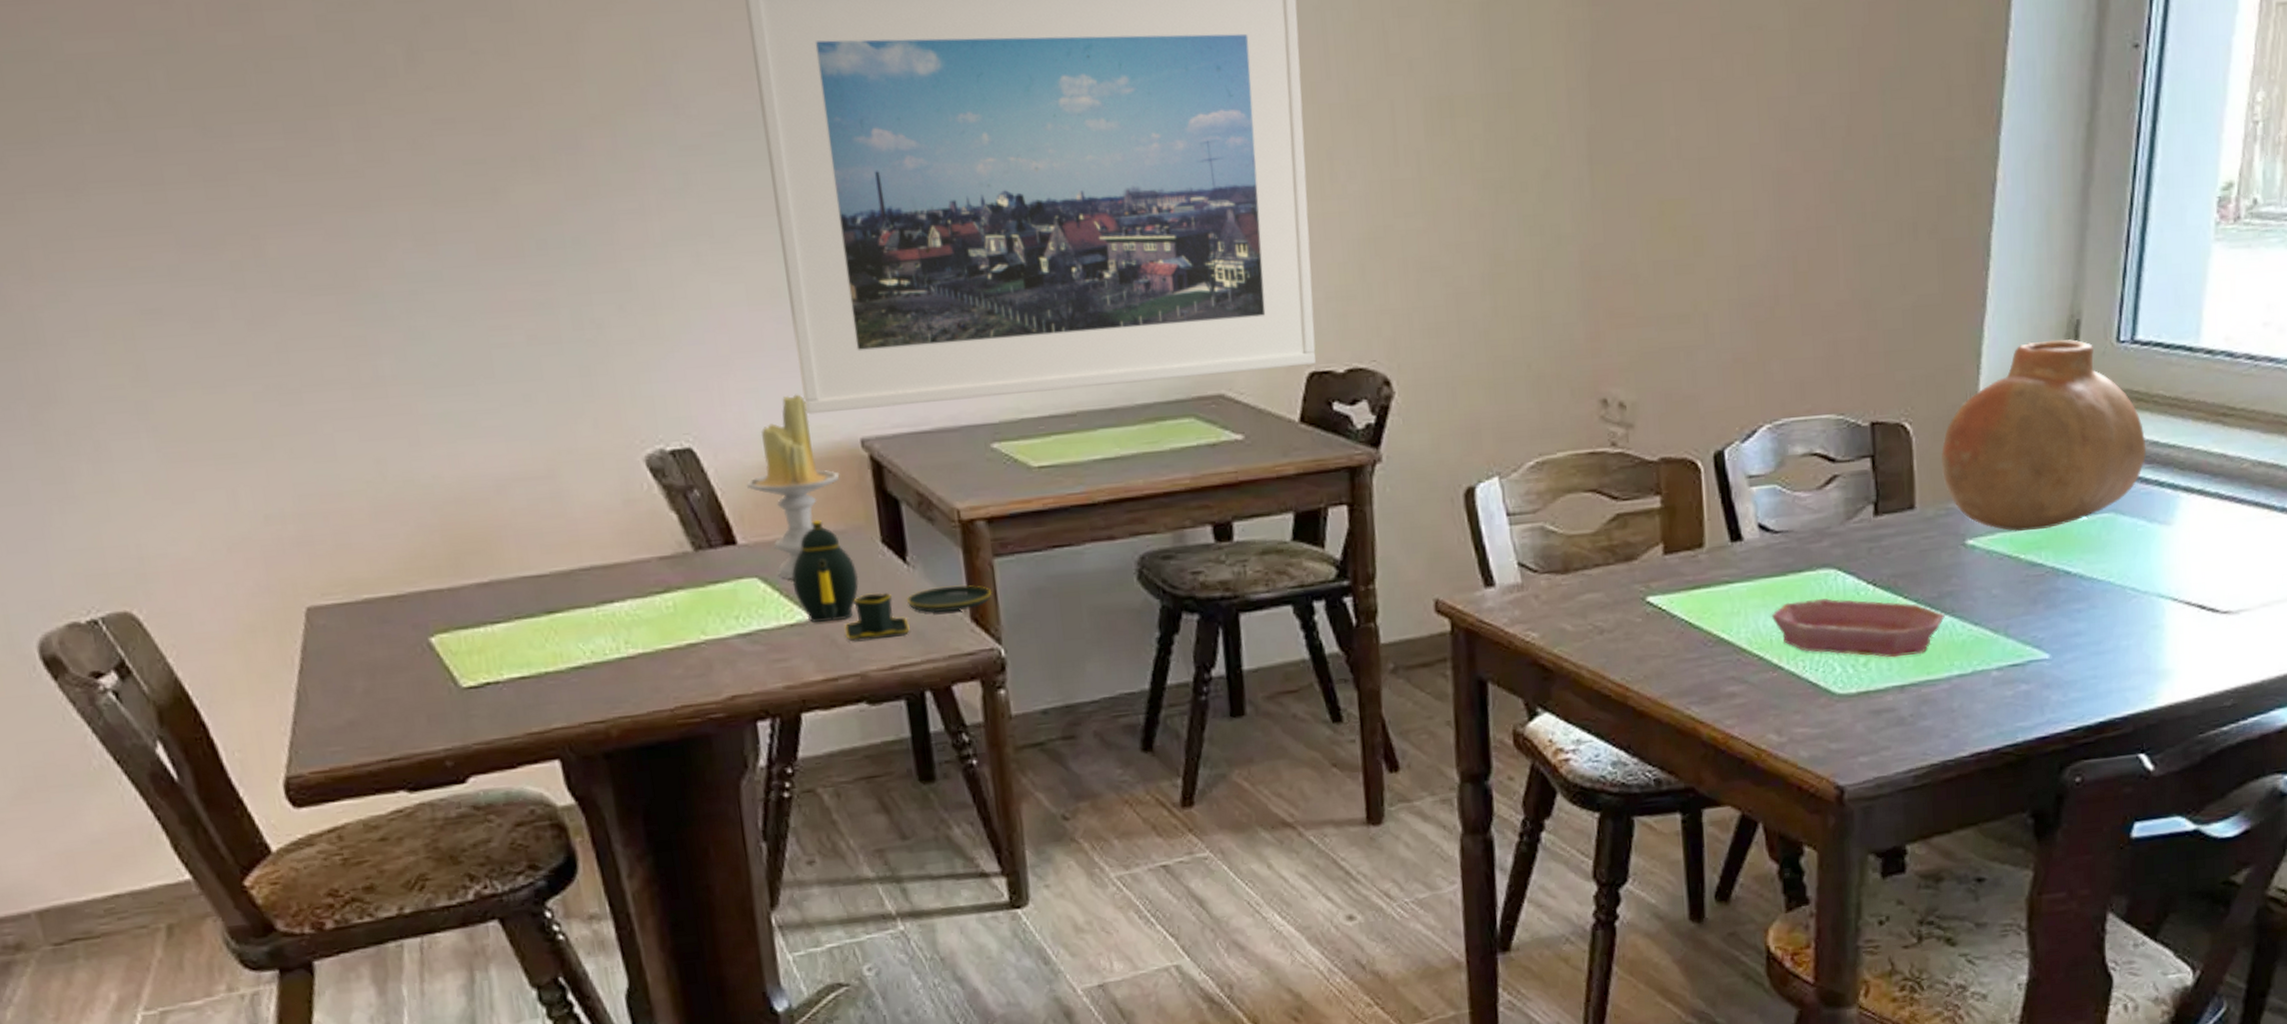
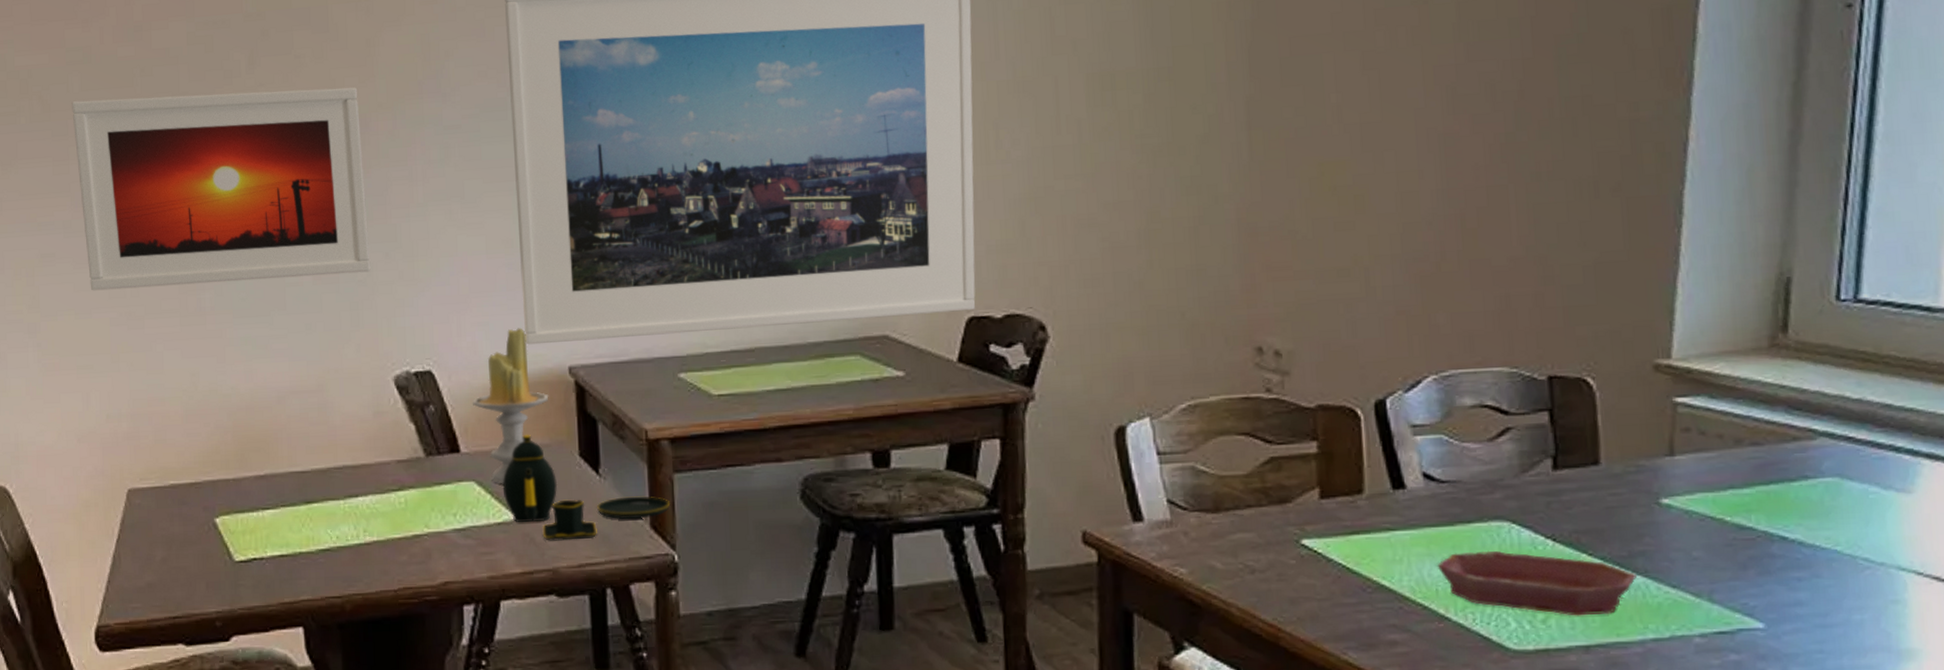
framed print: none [158,94,602,358] -> present [72,87,371,291]
vase: present [1940,339,2147,531] -> none [1628,297,1878,492]

